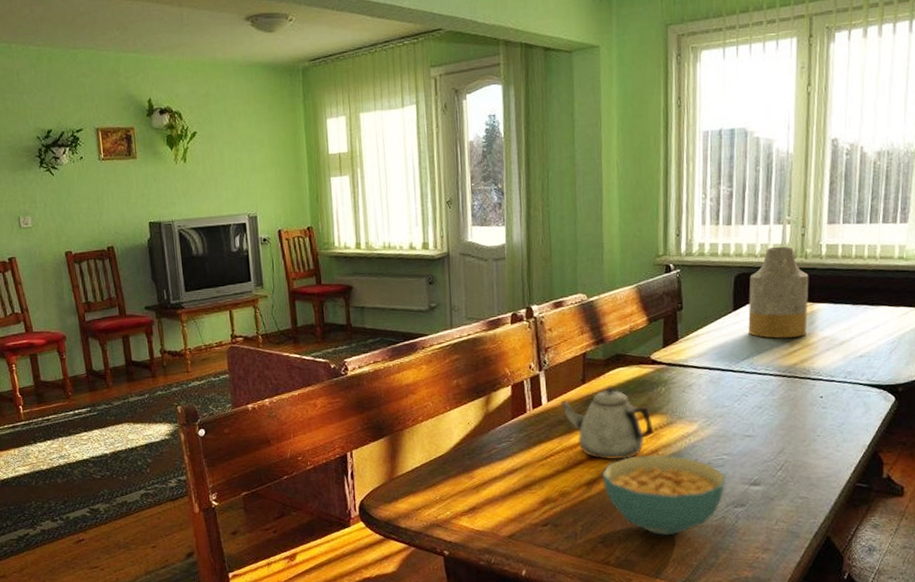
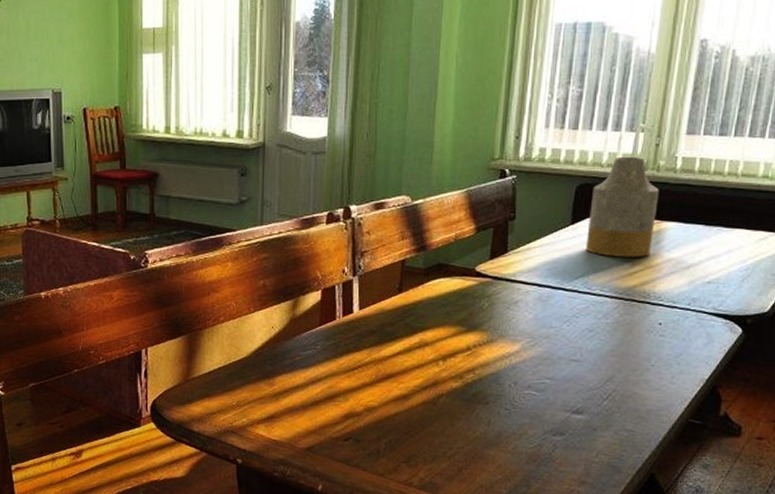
teapot: present [560,387,654,460] -> none [373,298,473,377]
cereal bowl: present [602,455,726,536] -> none [411,373,547,461]

